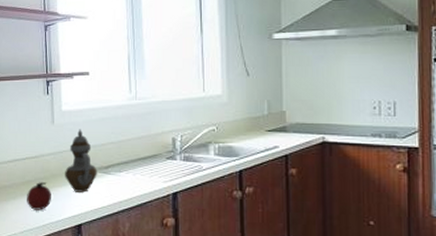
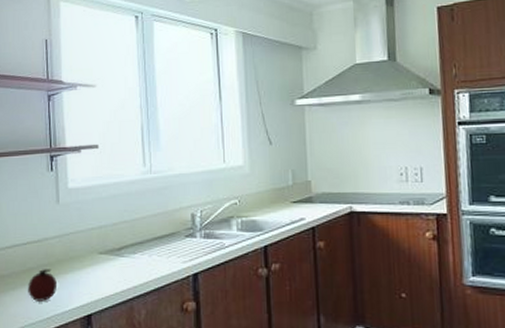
teapot: present [65,129,97,193] -> none [72,208,109,279]

